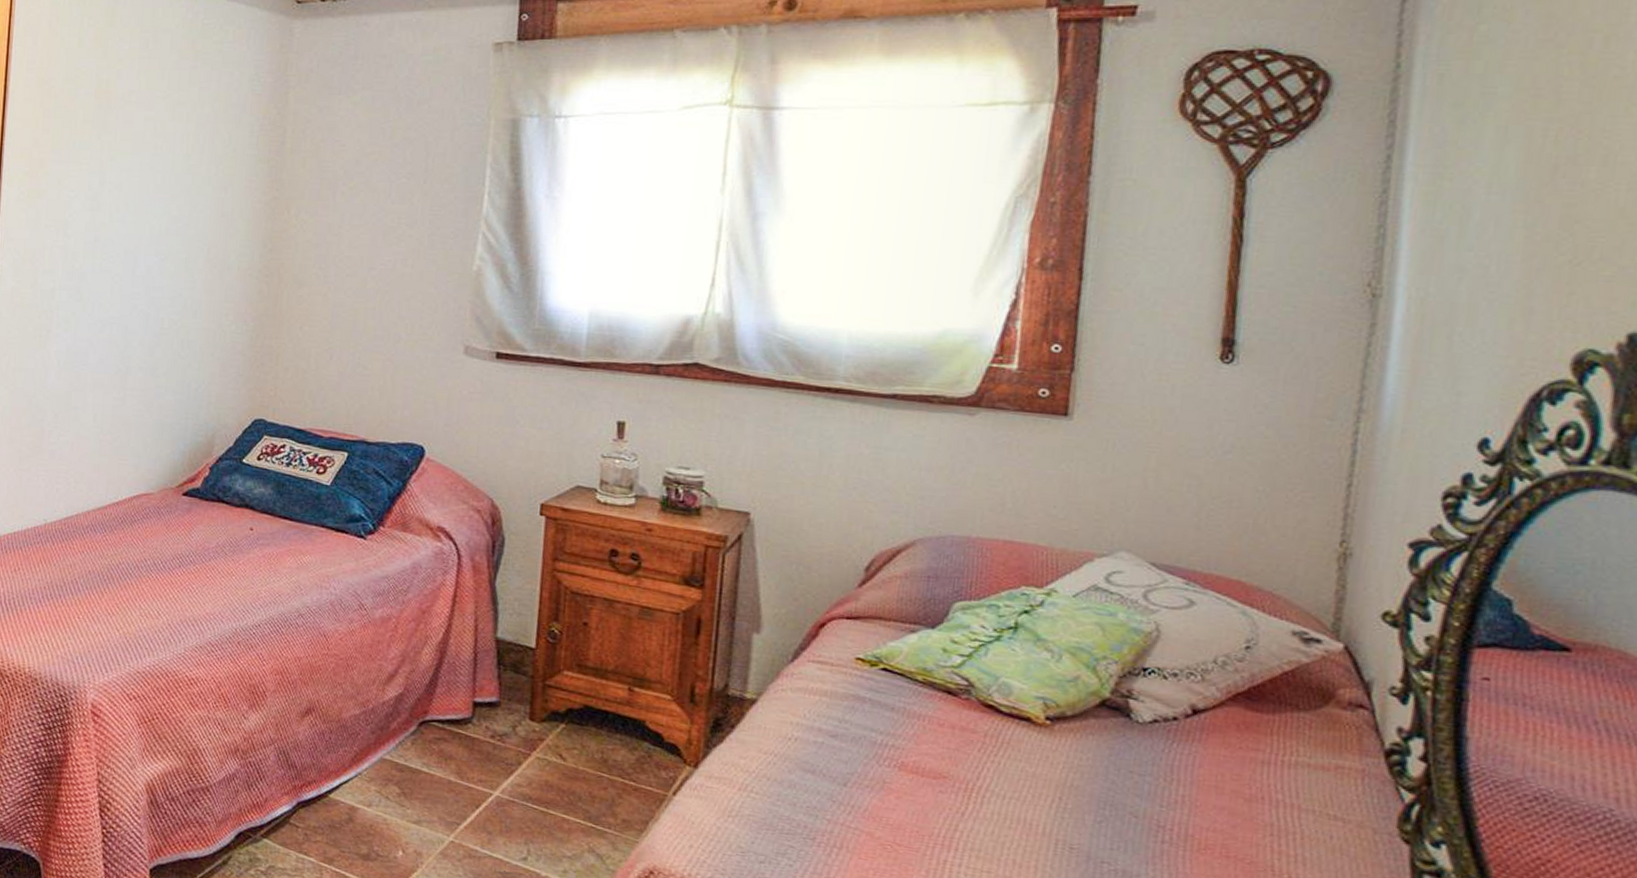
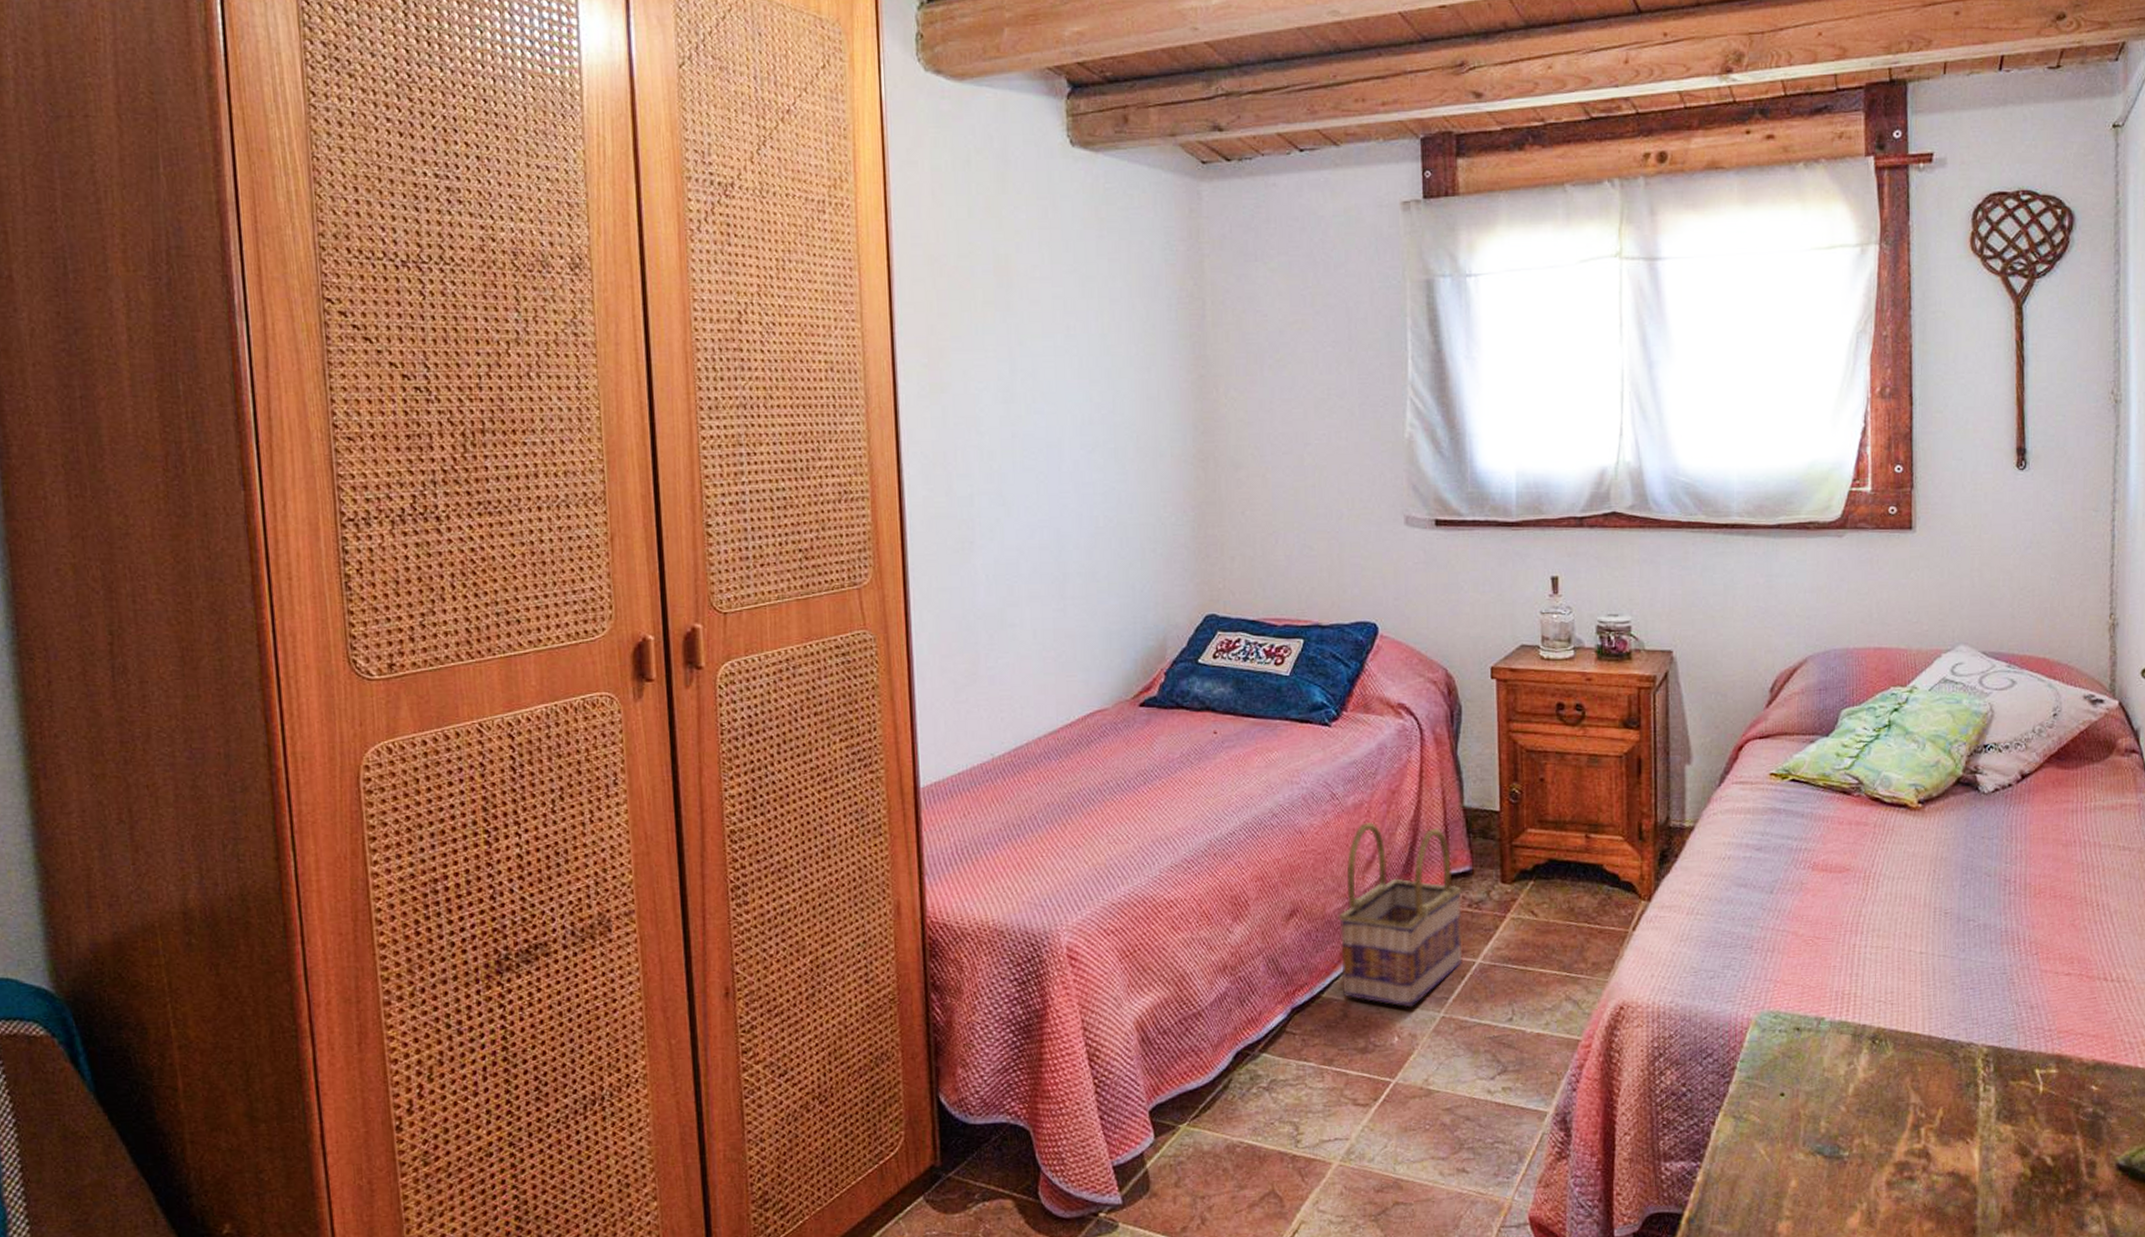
basket: none [349,637,486,826] -> present [1338,822,1462,1008]

